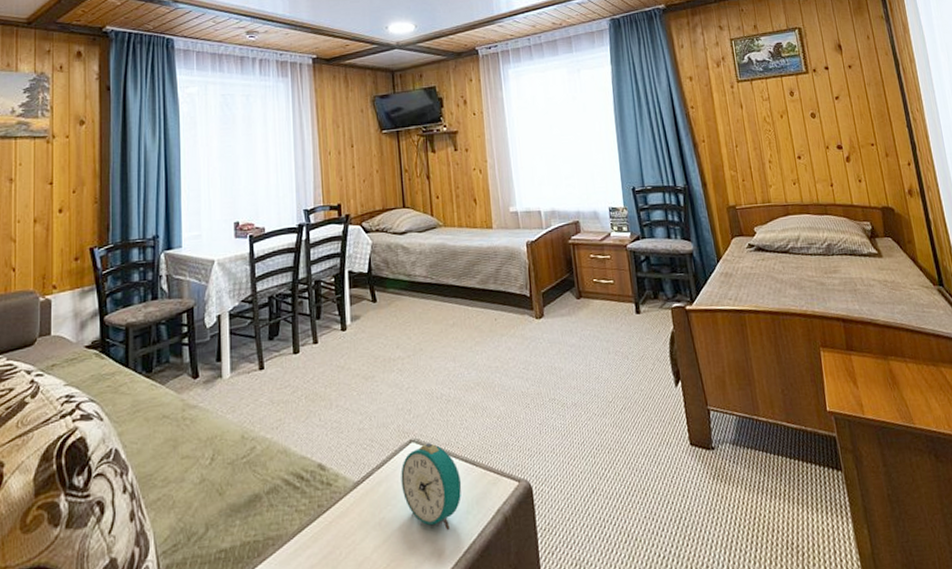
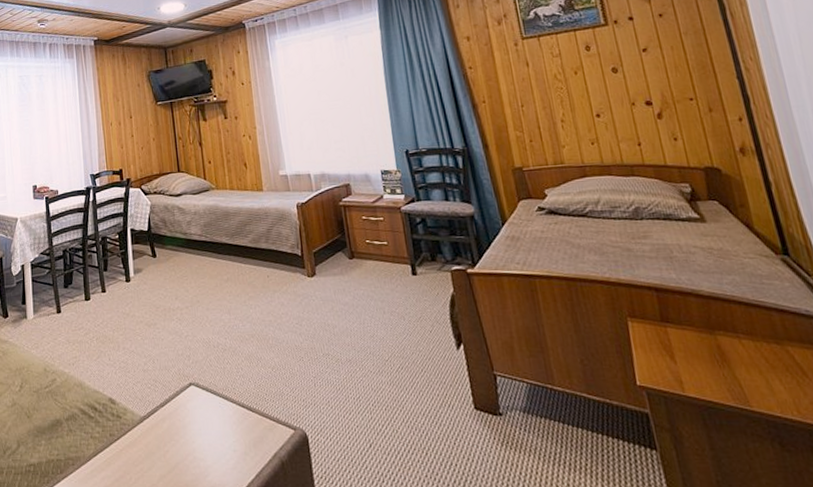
alarm clock: present [401,443,462,531] -> none [182,387,239,469]

